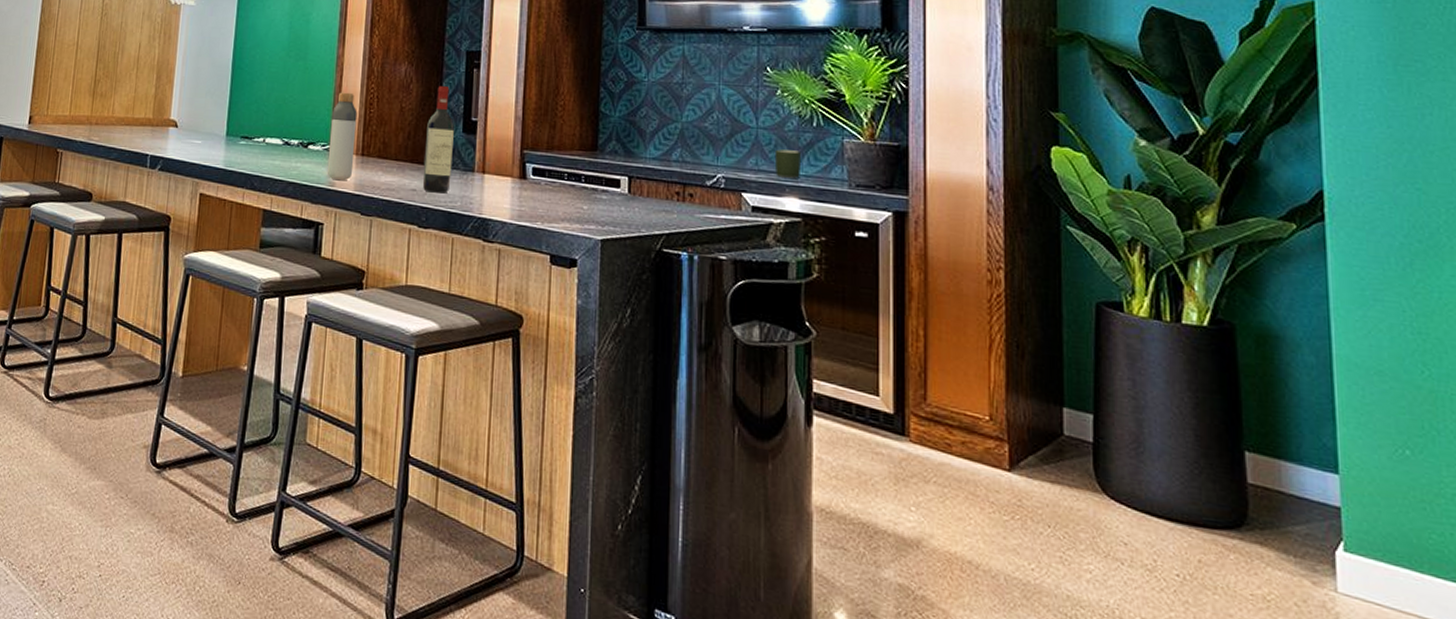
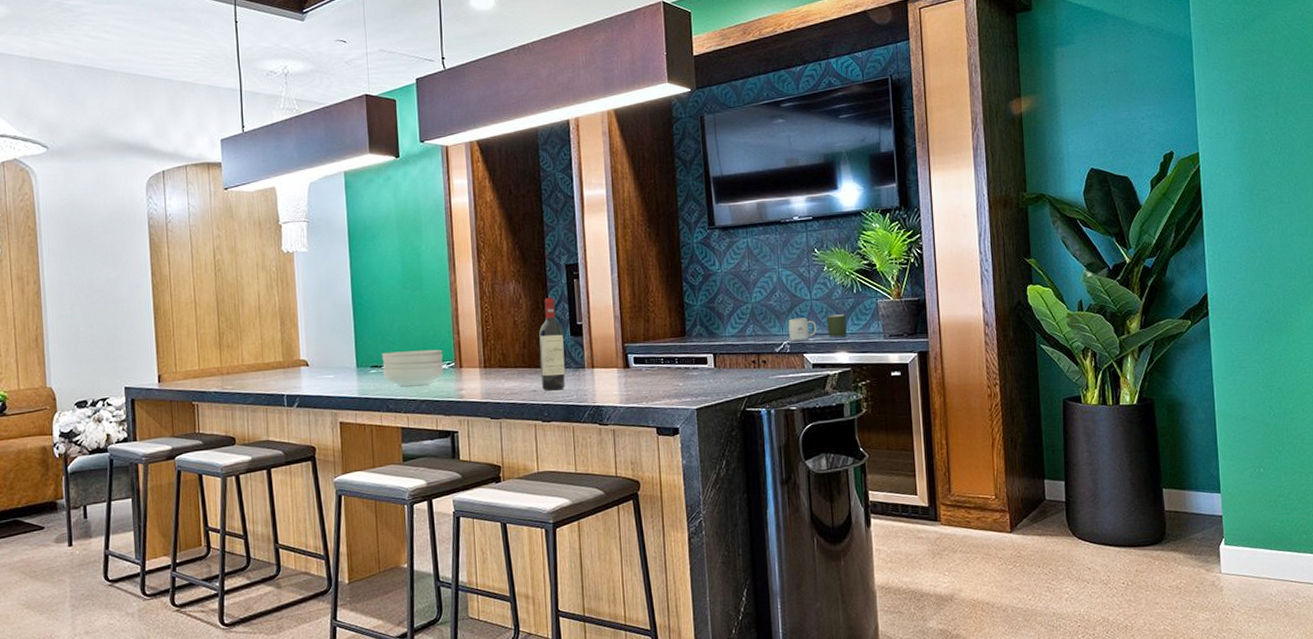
bowl: none [252,123,319,167] -> present [382,349,444,387]
bottle: present [327,92,357,181] -> none [452,314,479,393]
mug: none [724,147,762,179] -> present [788,318,817,343]

